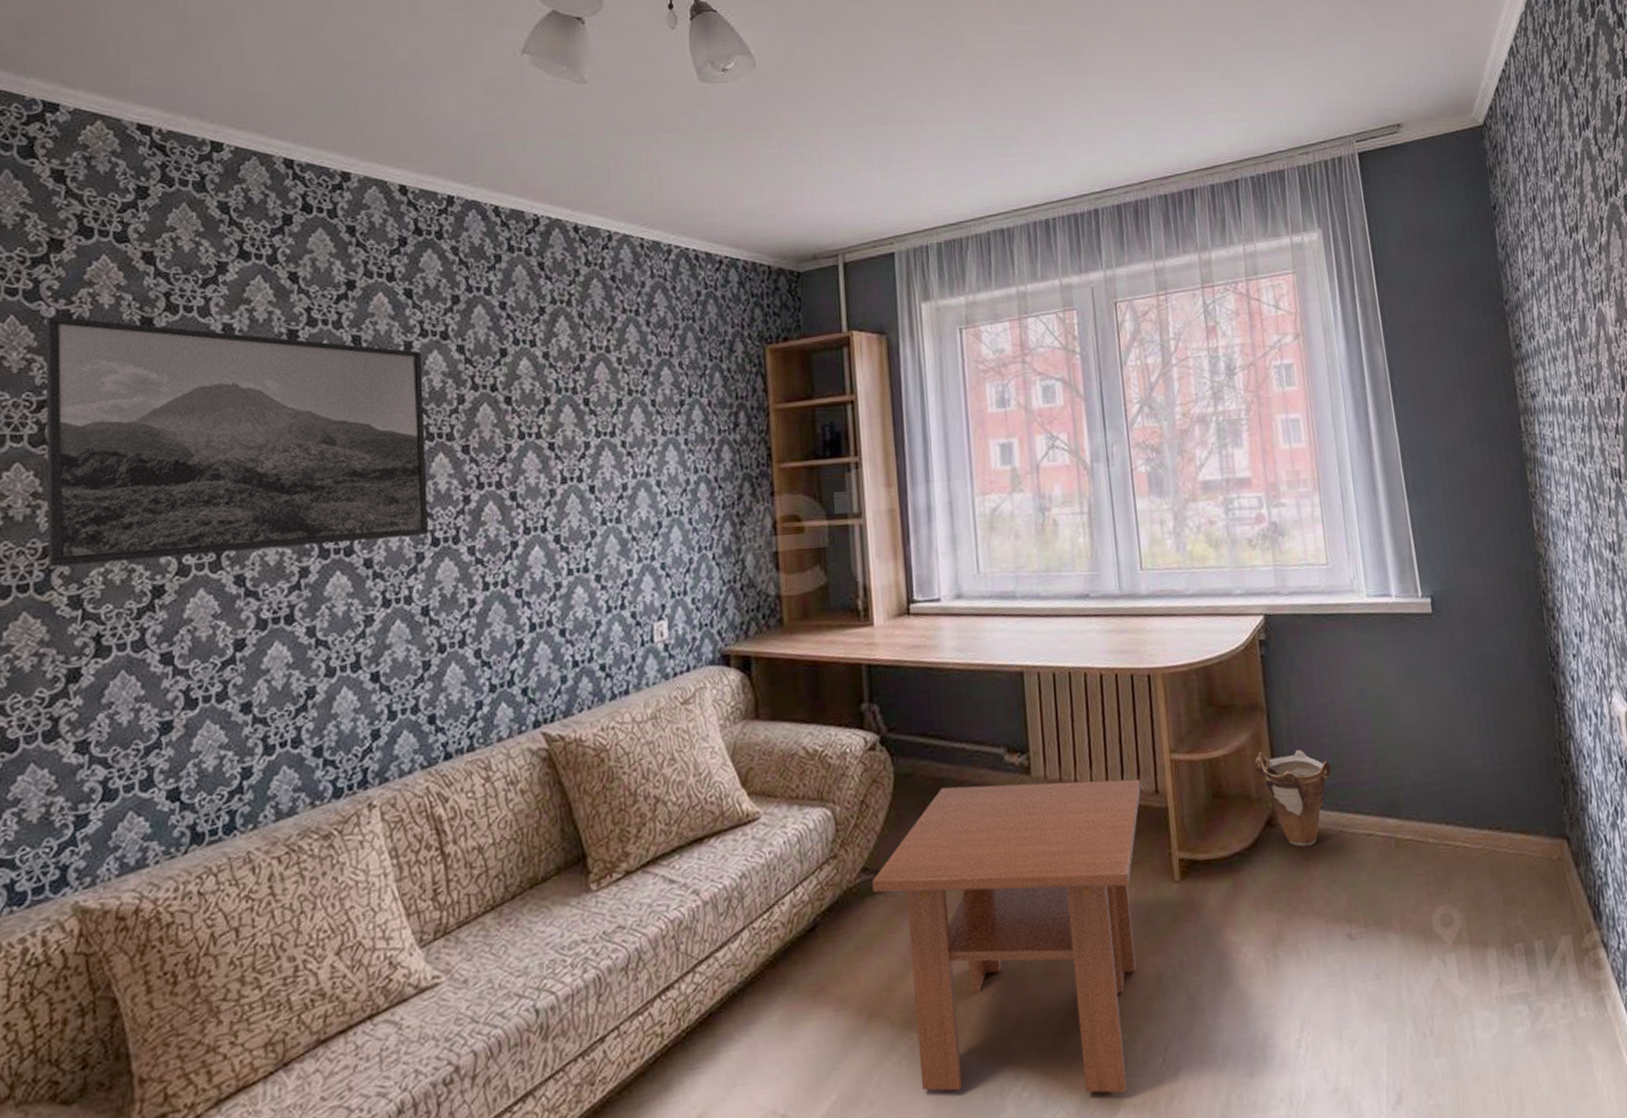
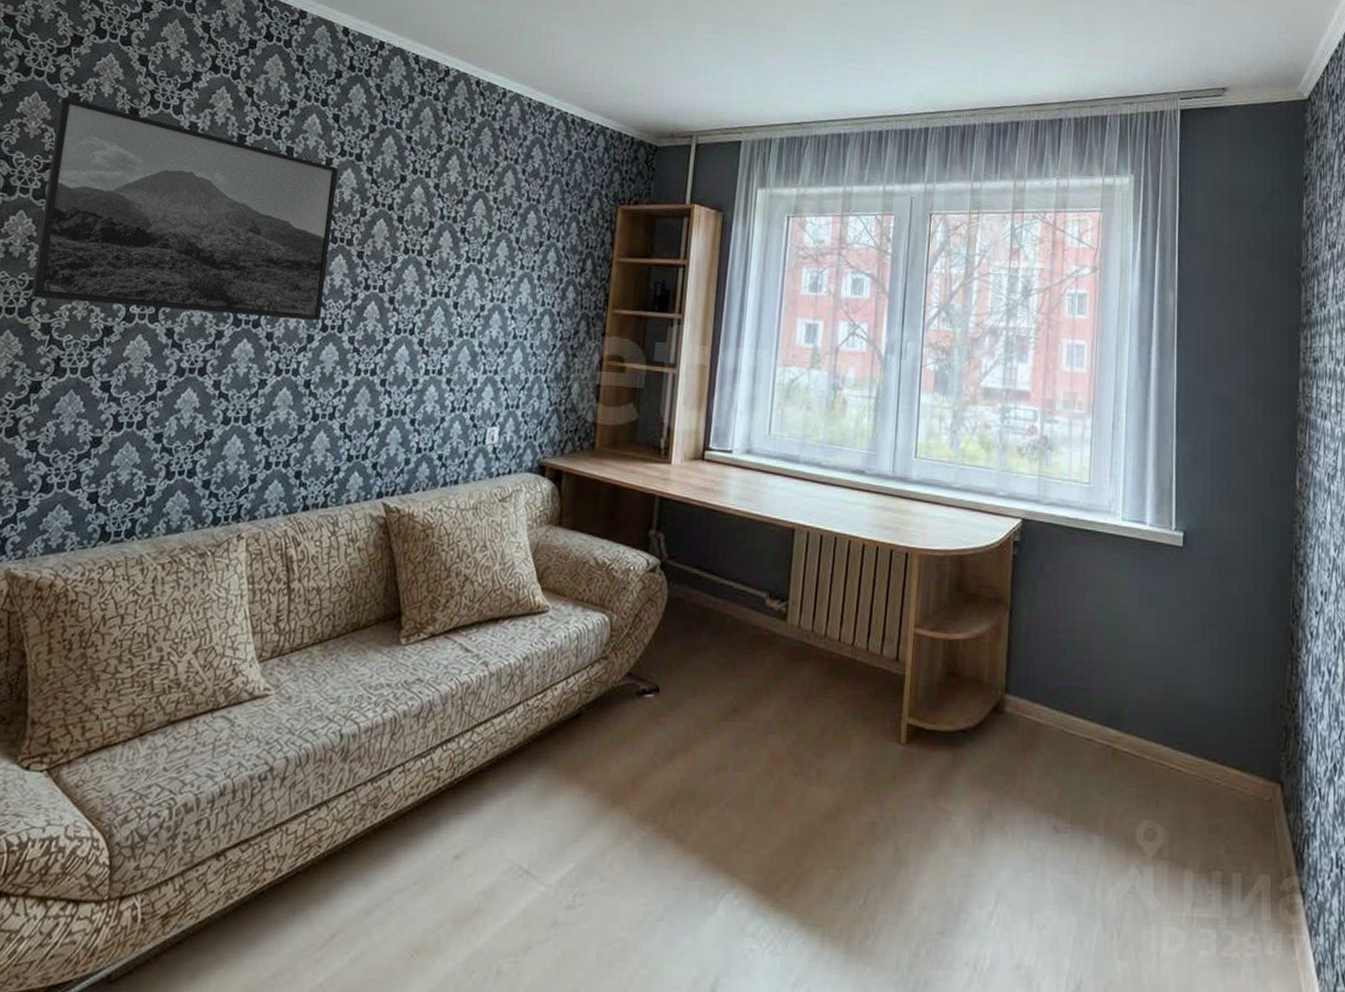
coffee table: present [872,779,1141,1094] -> none [634,617,884,923]
vase: present [1254,750,1332,847] -> none [991,643,1063,738]

